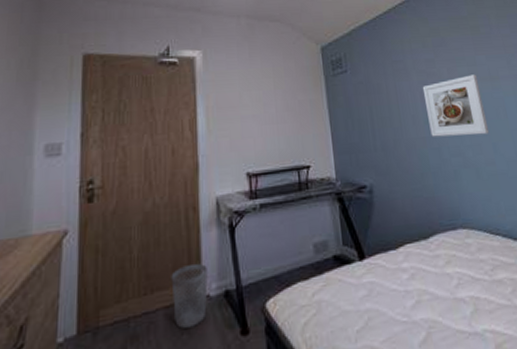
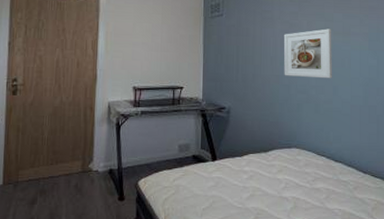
wastebasket: present [171,263,208,329] -> none [71,147,98,190]

